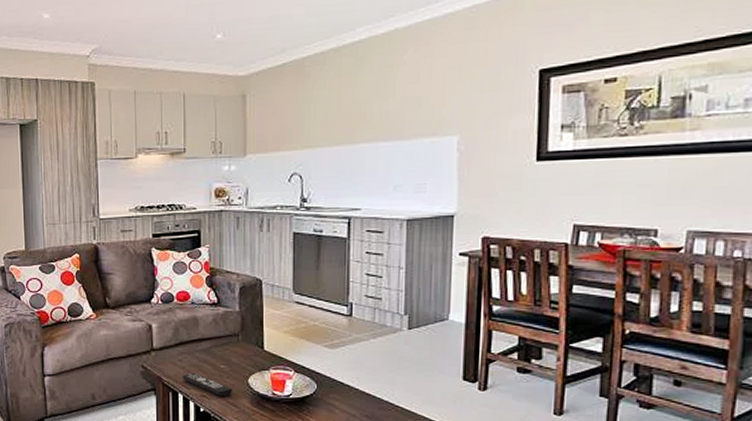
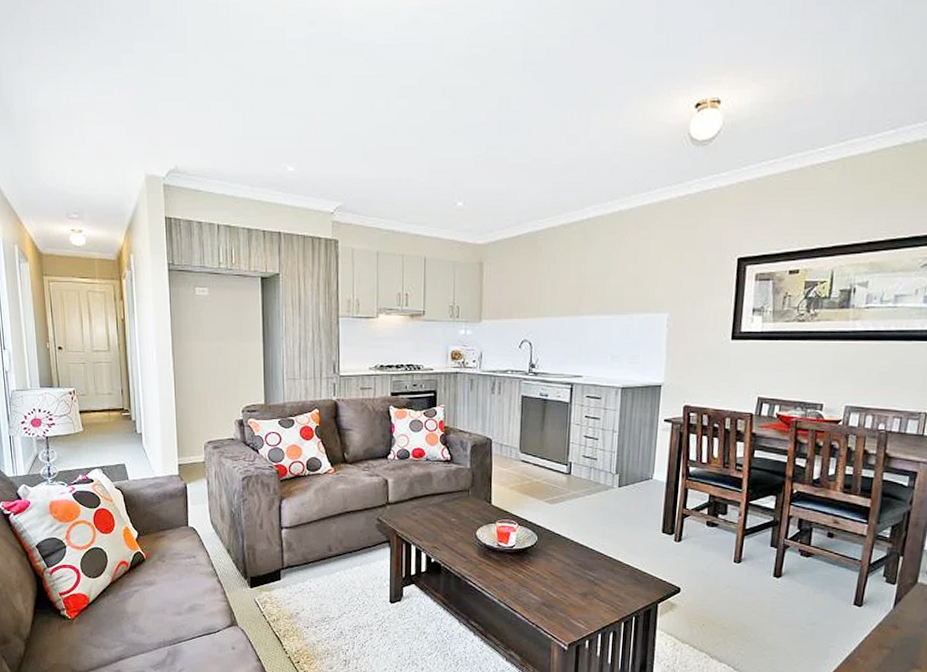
remote control: present [183,372,233,397] -> none [416,525,462,548]

